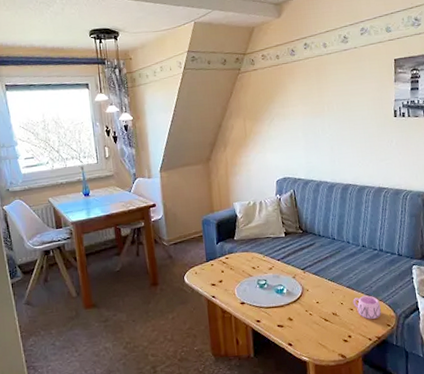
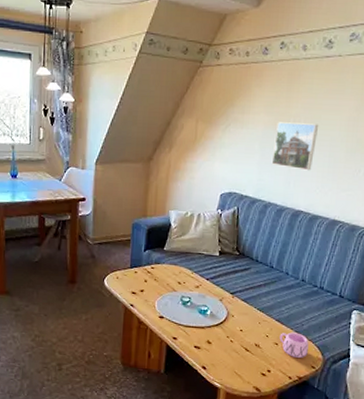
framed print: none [314,107,351,149] -> present [271,122,318,171]

